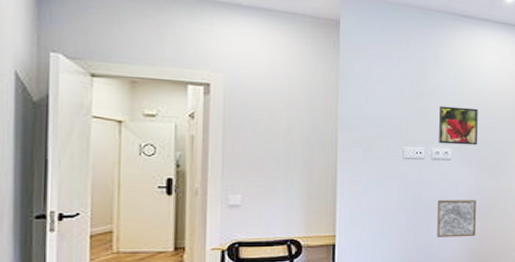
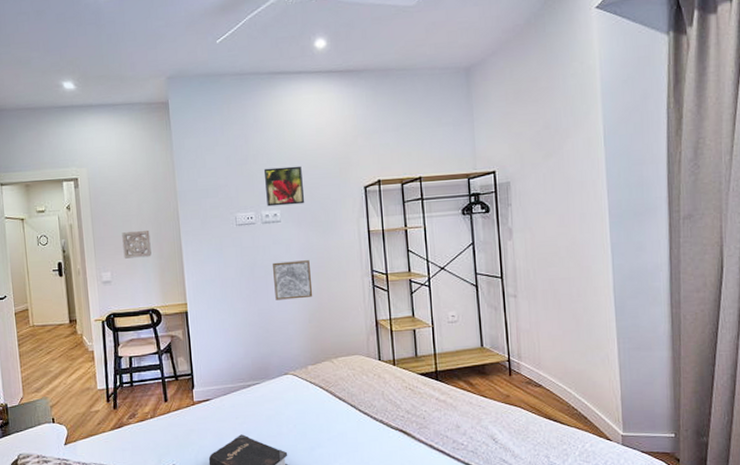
wall ornament: none [261,152,299,182] -> present [122,231,152,259]

